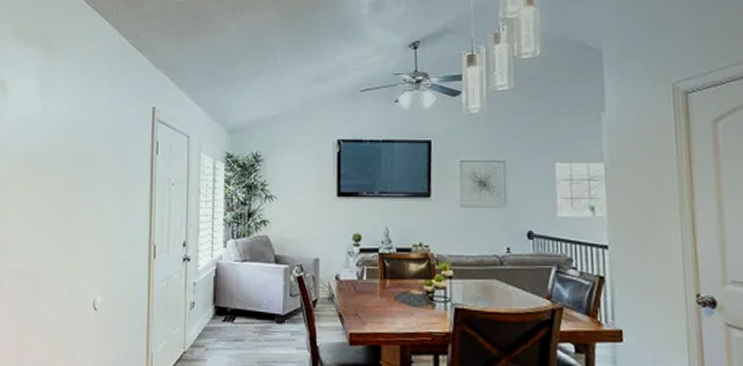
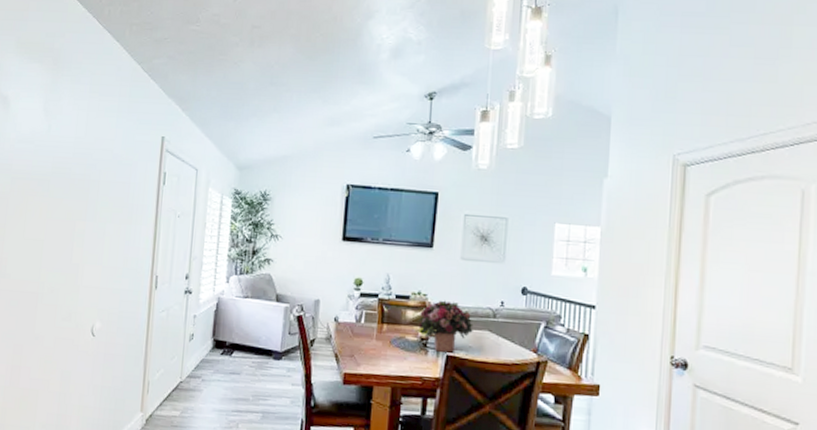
bouquet: none [421,250,480,305] -> present [417,300,473,353]

